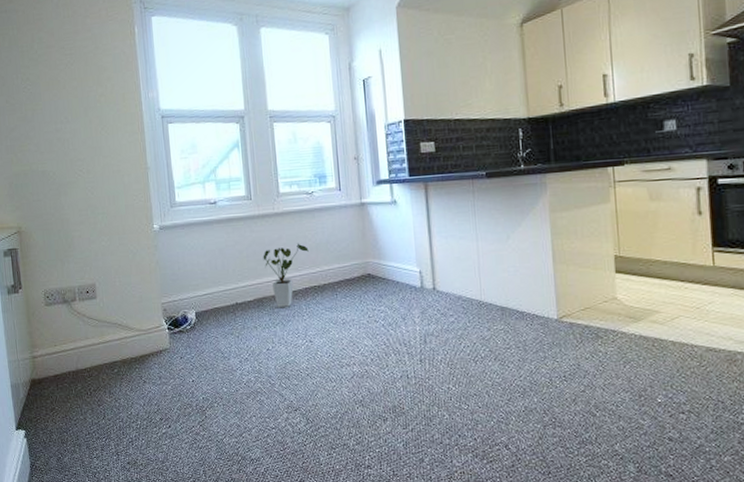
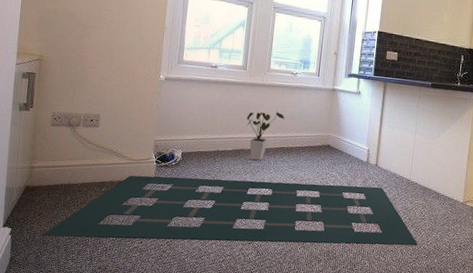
area rug: none [59,316,507,434] -> present [42,175,418,245]

